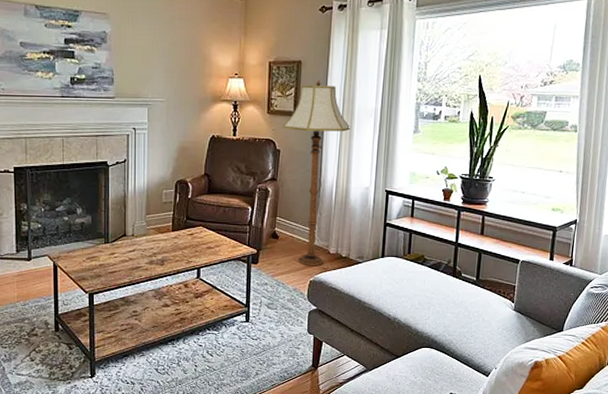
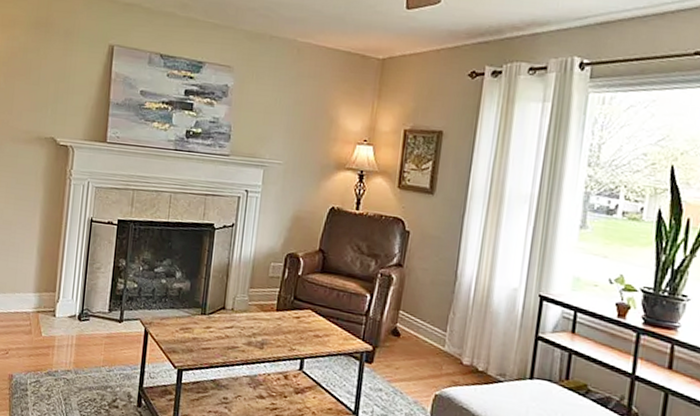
floor lamp: present [282,80,351,266] -> none [414,155,499,378]

